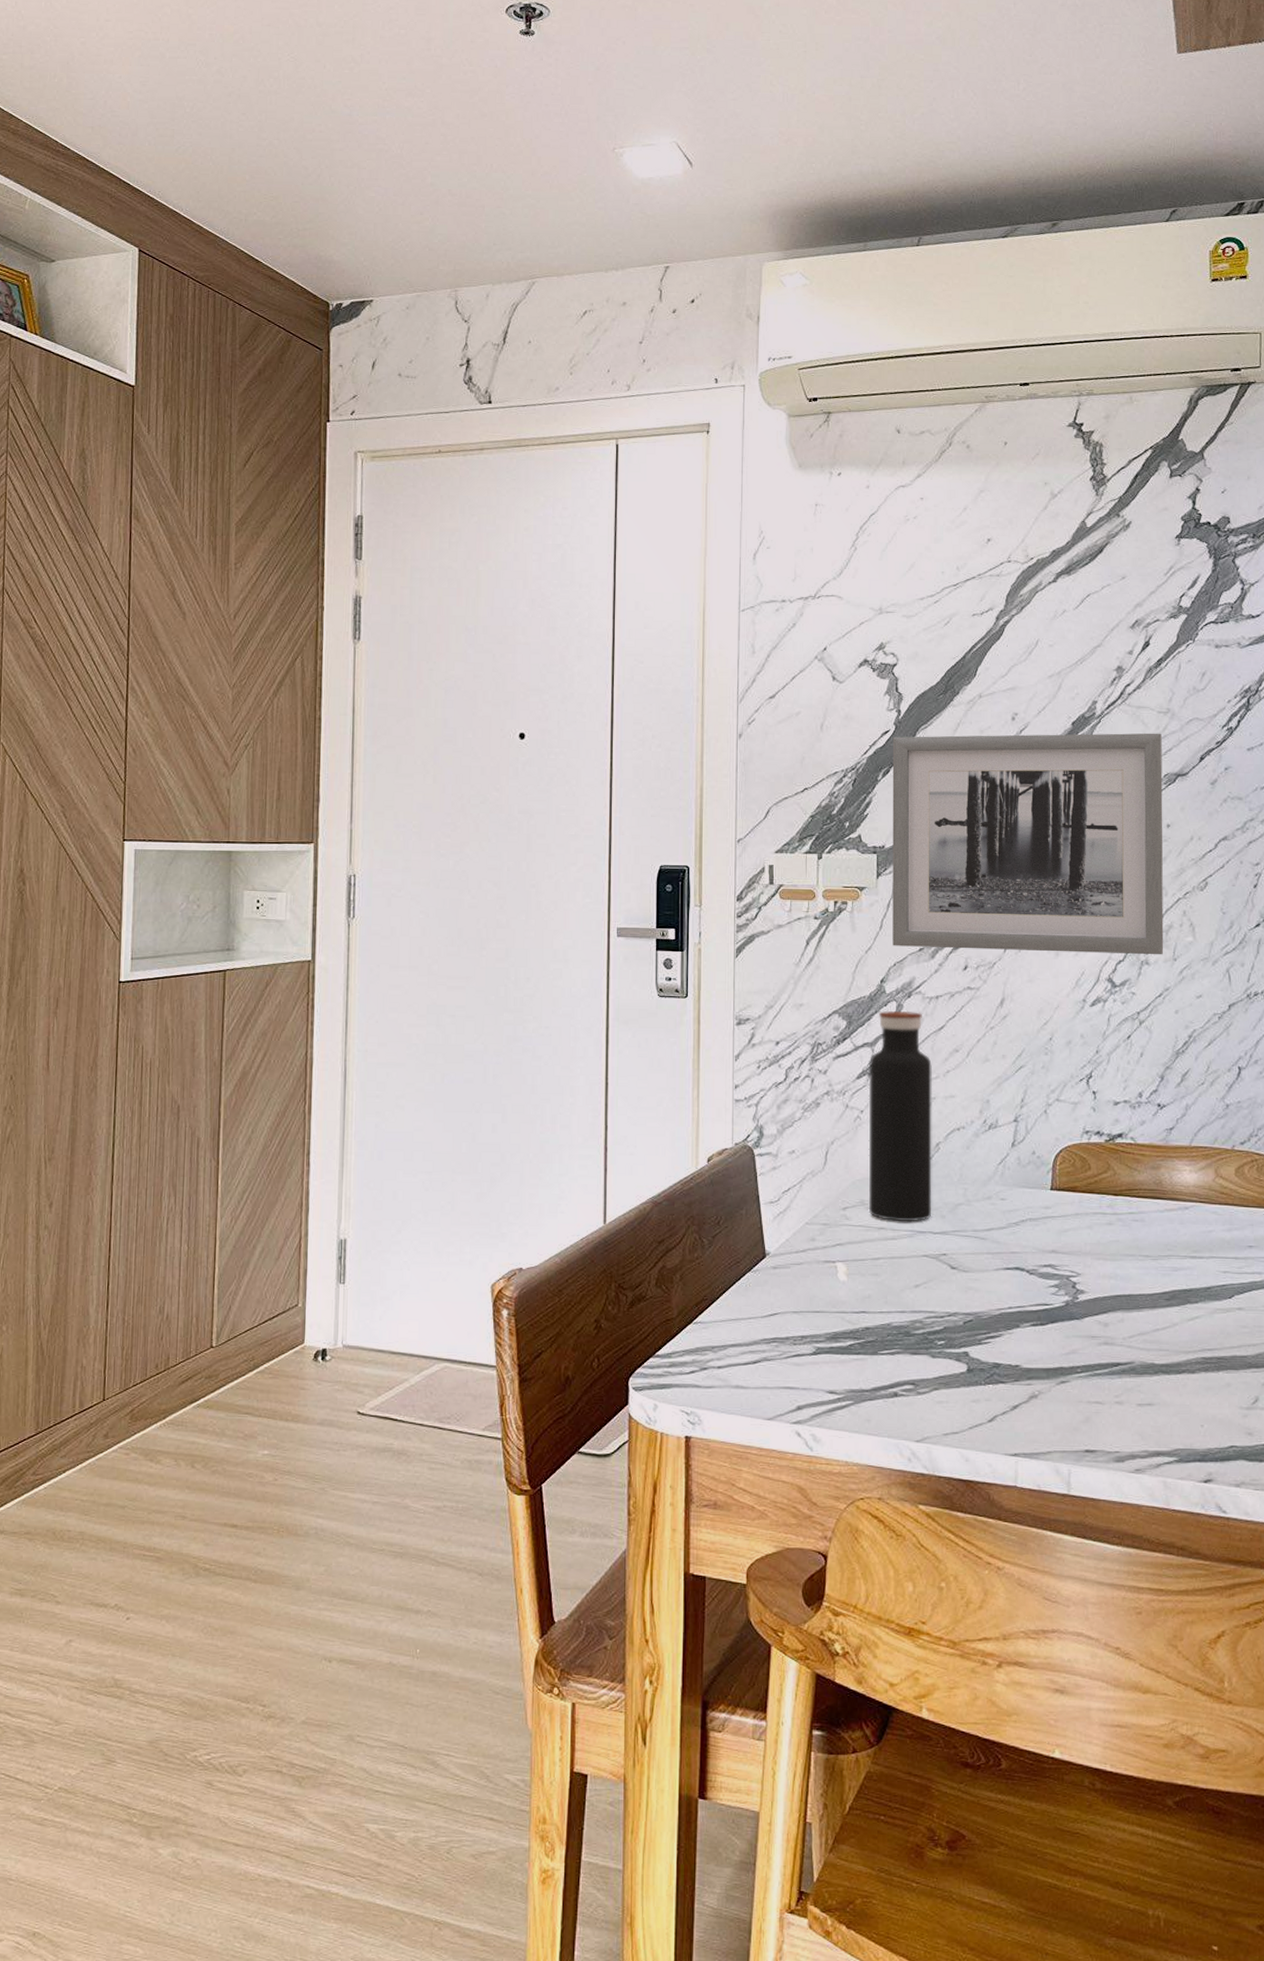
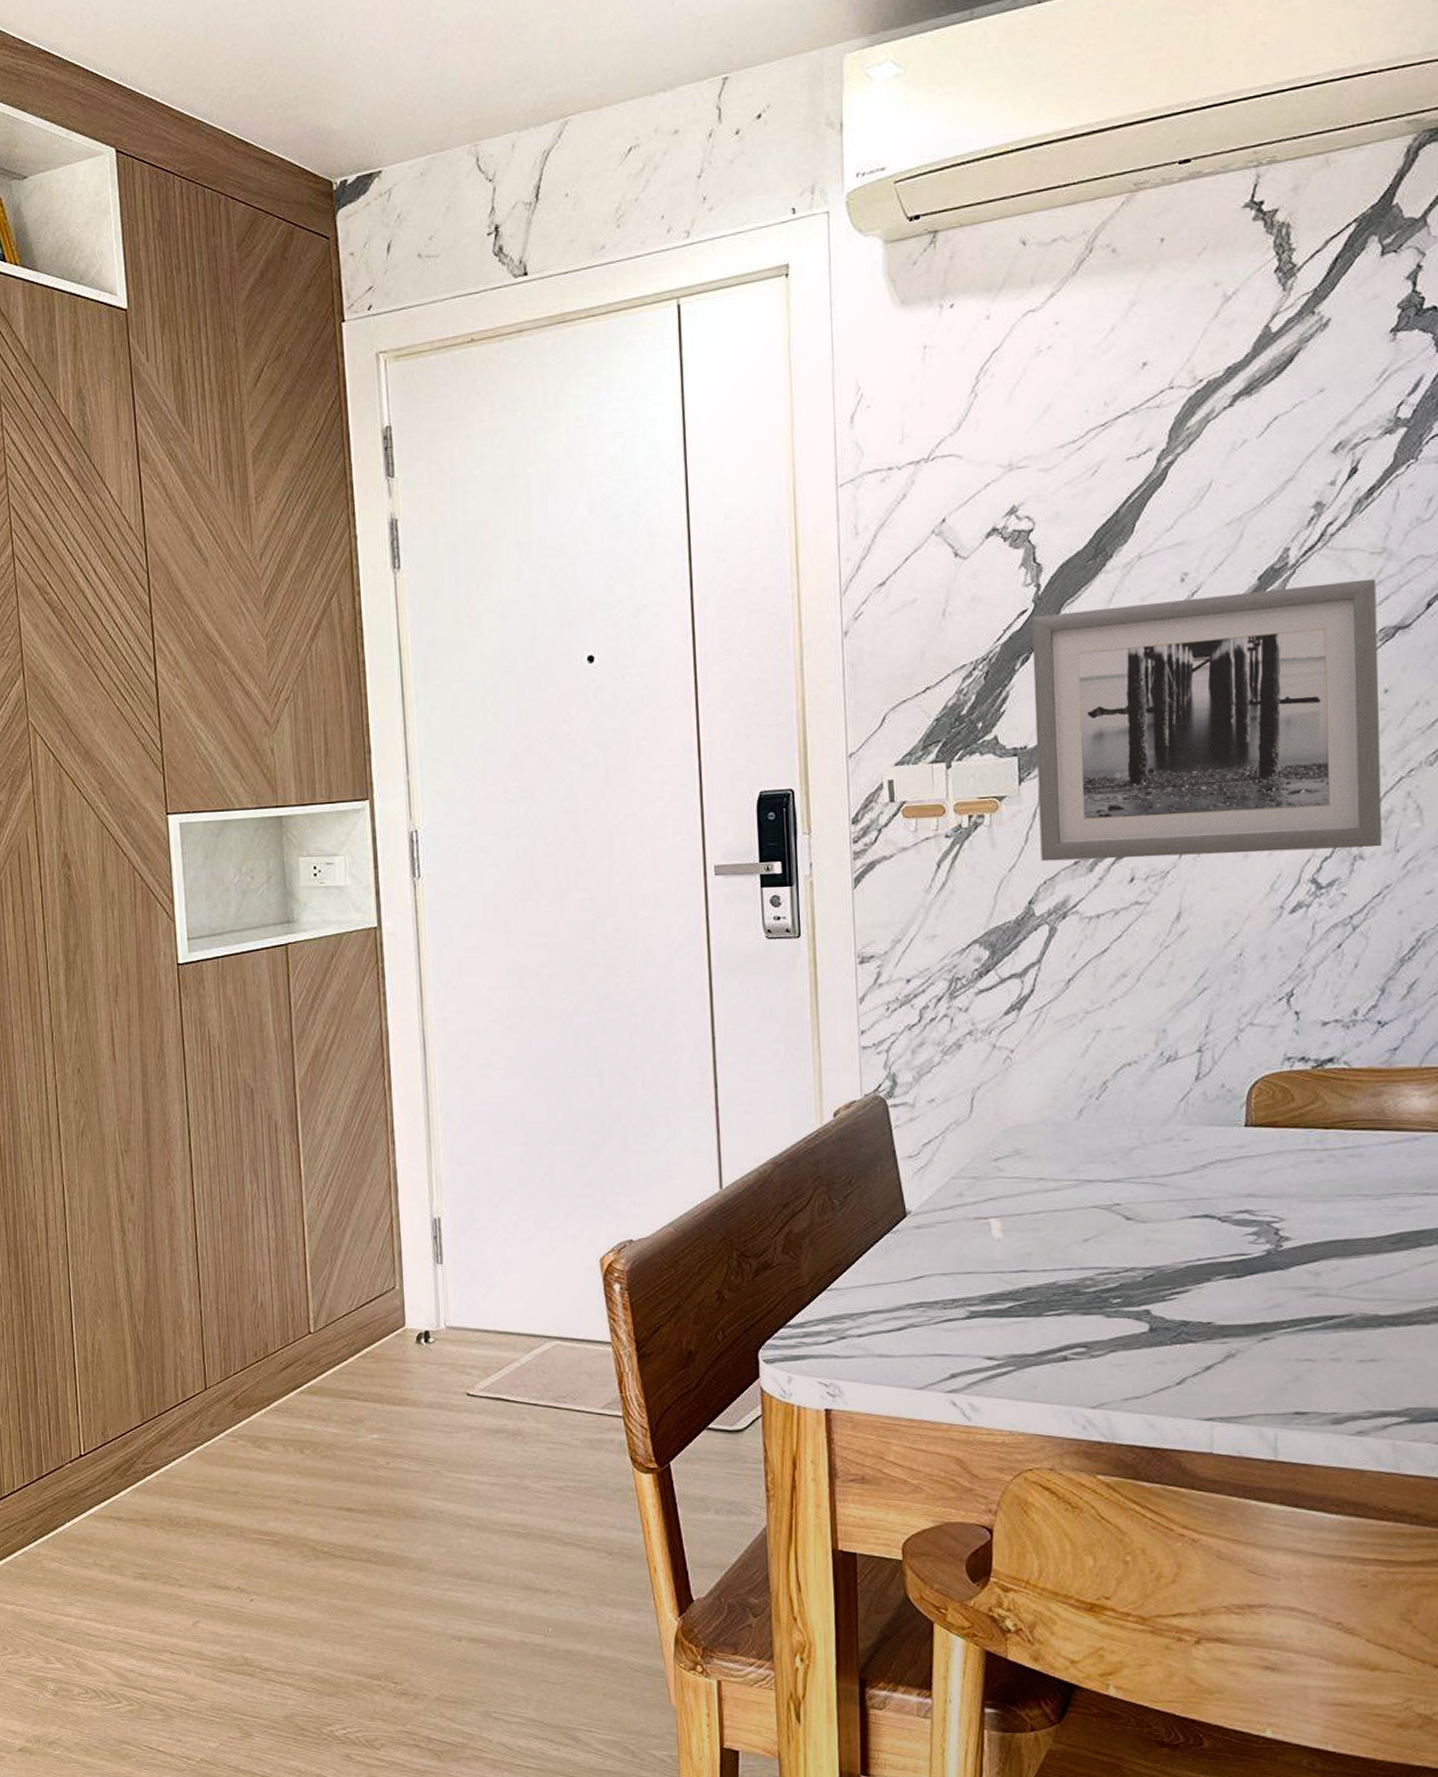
water bottle: present [868,1010,932,1221] -> none [1018,934,1101,1170]

